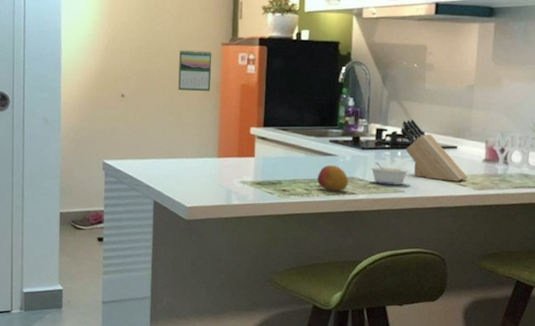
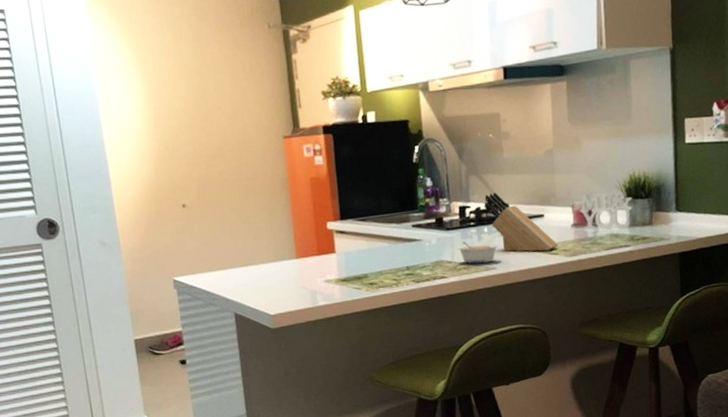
calendar: present [178,49,212,92] -> none [239,146,279,193]
fruit: present [318,164,348,191] -> none [404,250,437,278]

